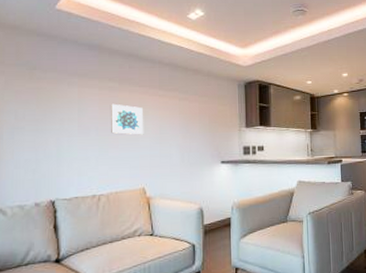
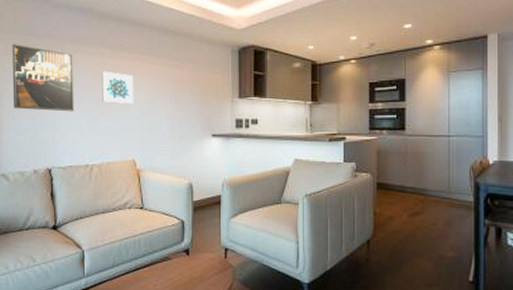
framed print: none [13,78,82,144] -> present [12,44,75,112]

